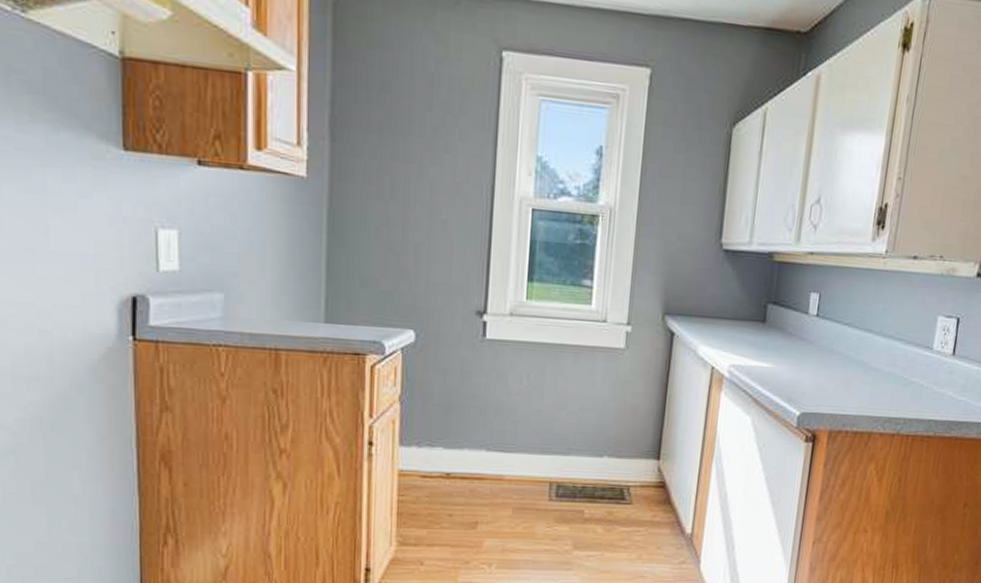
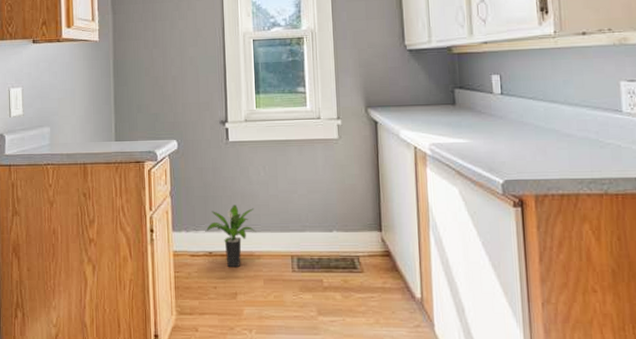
potted plant: none [445,418,510,493] -> present [206,205,256,268]

